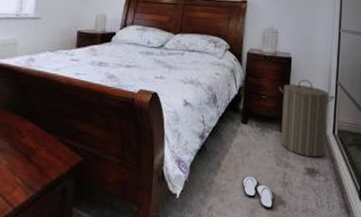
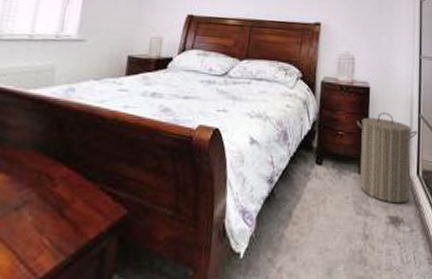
slippers: present [241,176,274,210] -> none [316,228,354,269]

